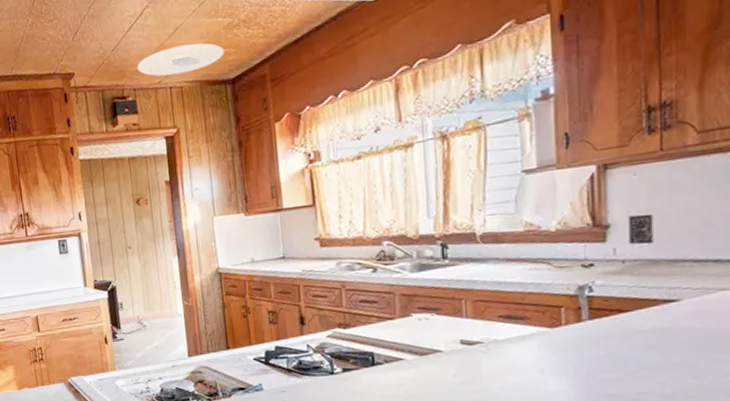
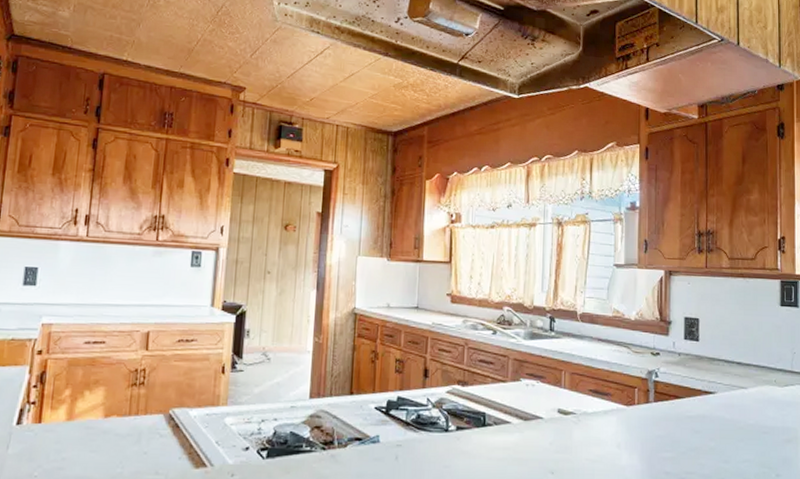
ceiling light: present [137,42,224,77] -> none [309,89,391,116]

